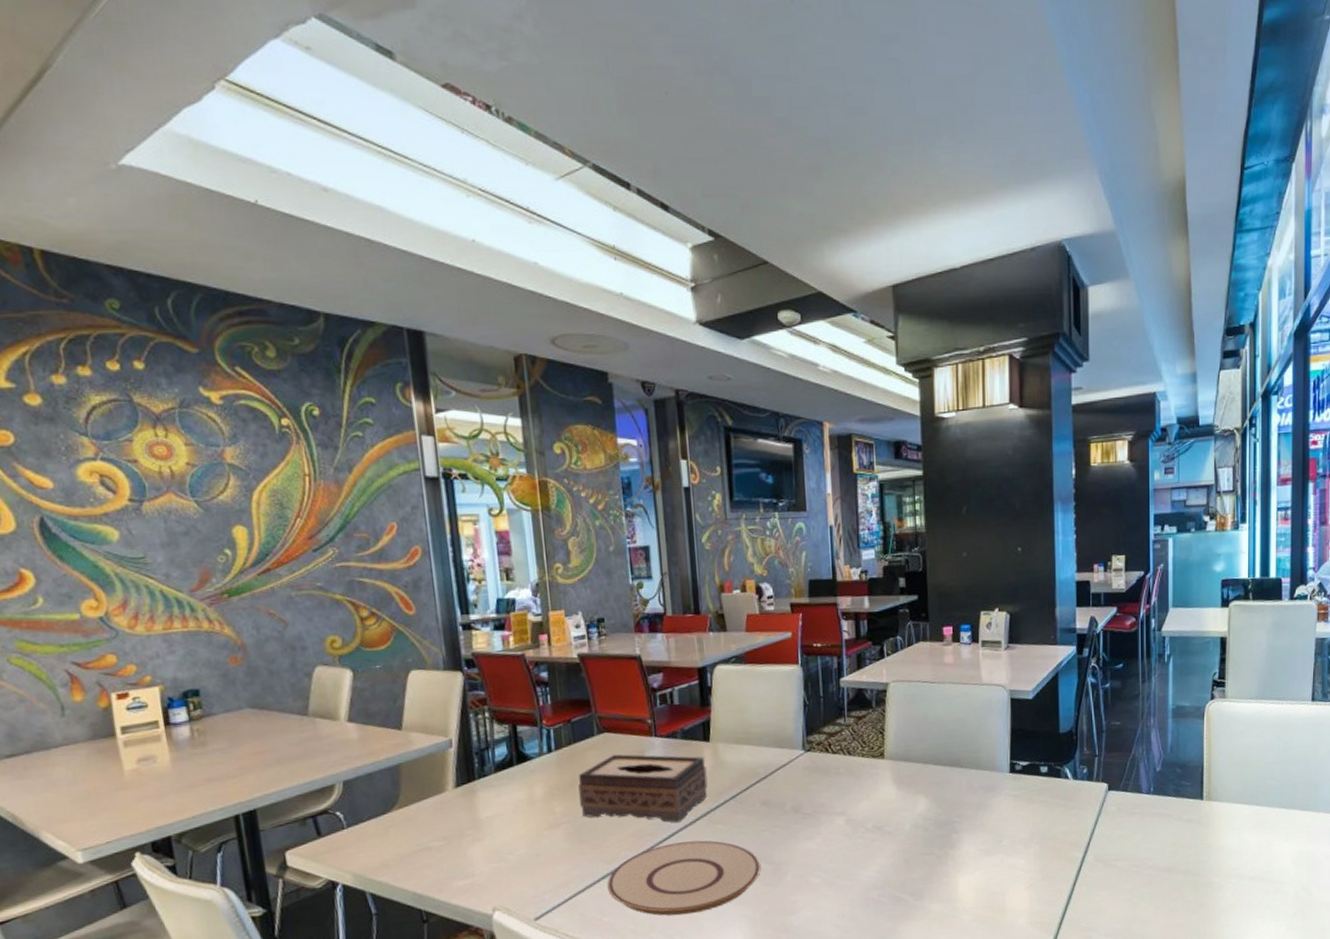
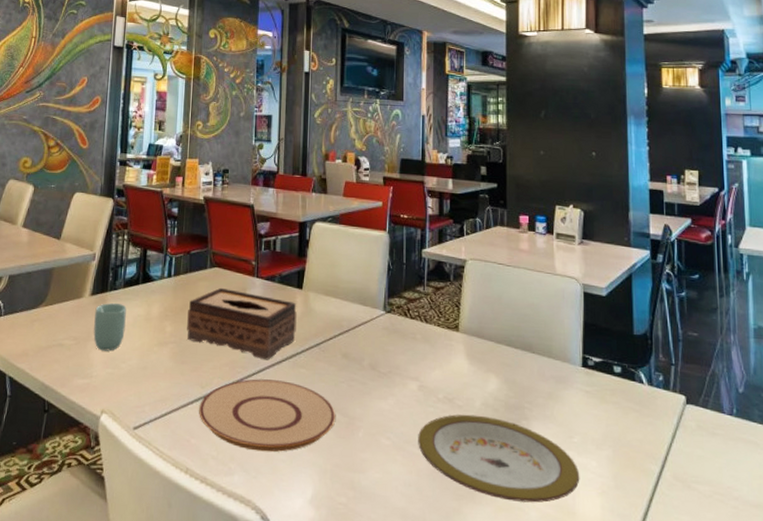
cup: none [464,790,506,846] -> present [93,302,127,351]
plate: none [848,837,1009,911] -> present [418,414,580,503]

